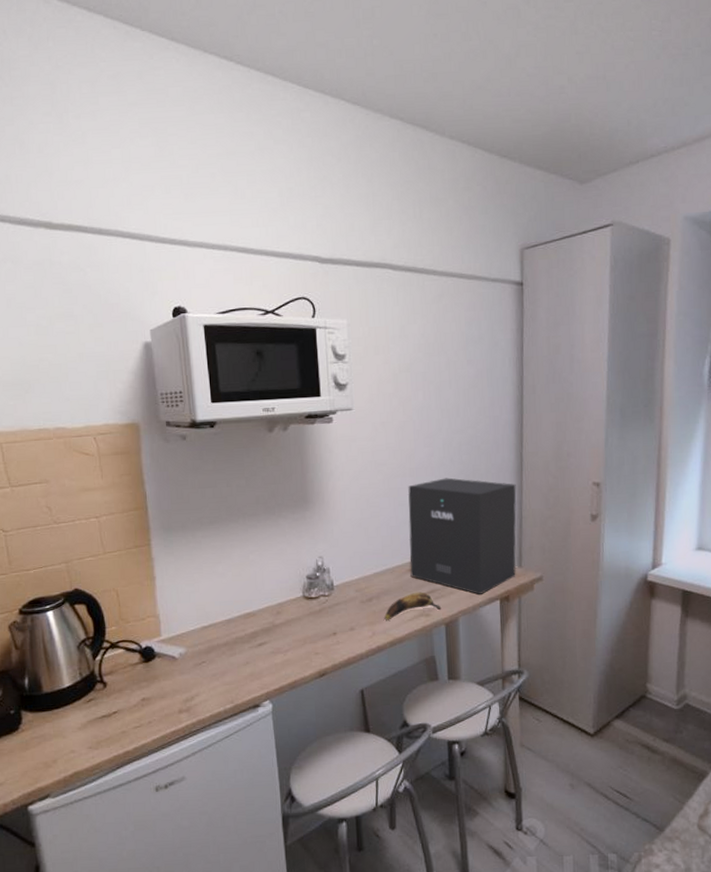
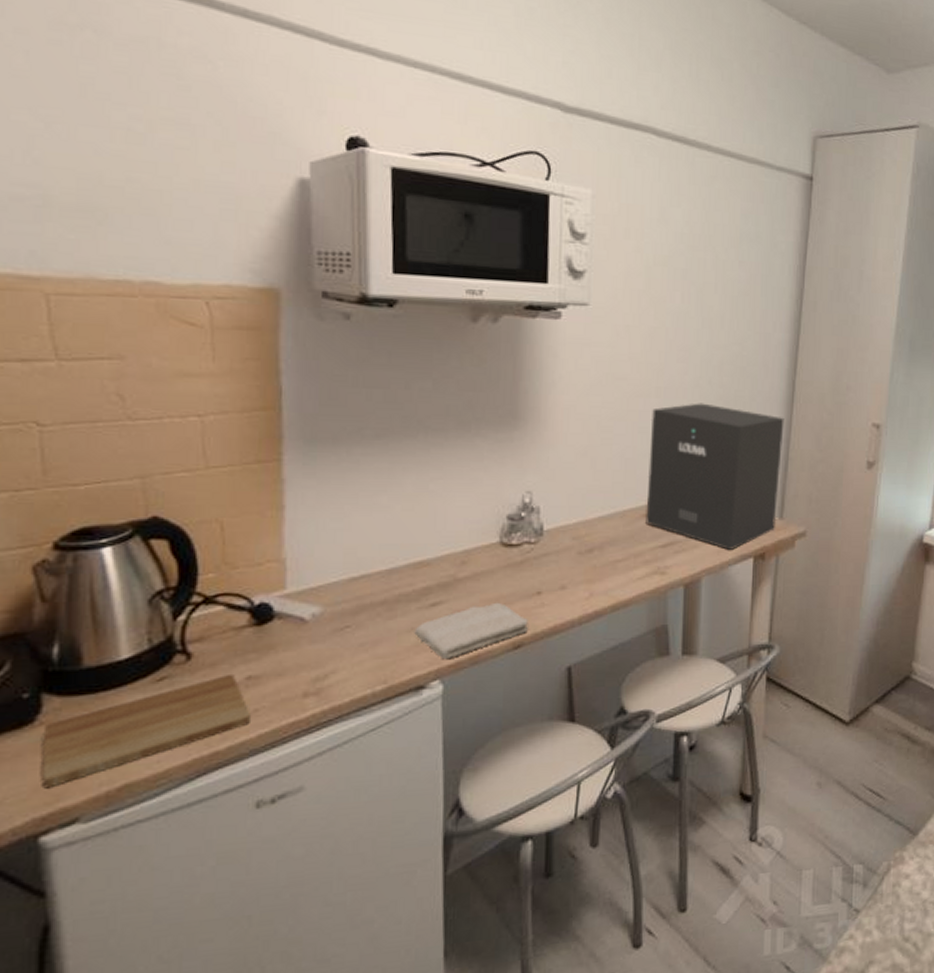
cutting board: none [24,696,147,774] -> present [41,673,250,789]
washcloth: none [249,641,329,685] -> present [414,602,528,660]
banana: present [384,592,442,621] -> none [607,543,682,578]

